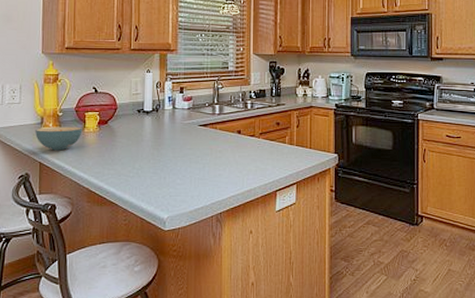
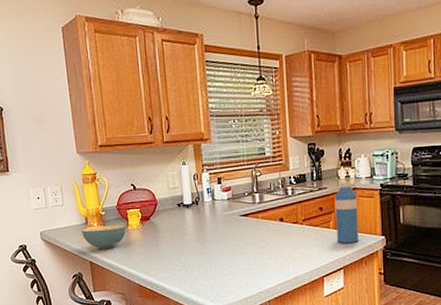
water bottle: none [292,100,313,158] -> present [335,182,359,243]

